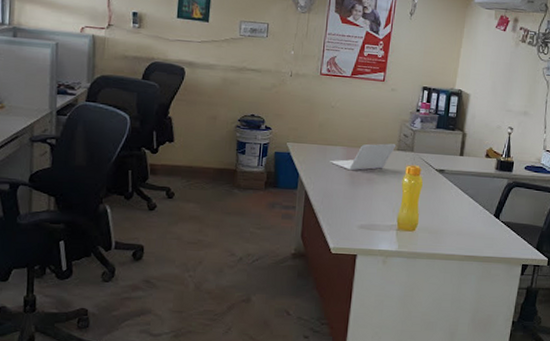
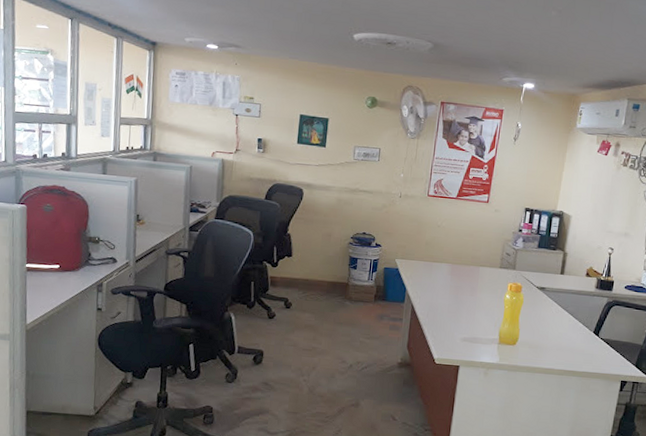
laptop: present [330,143,397,171] -> none [435,261,499,287]

